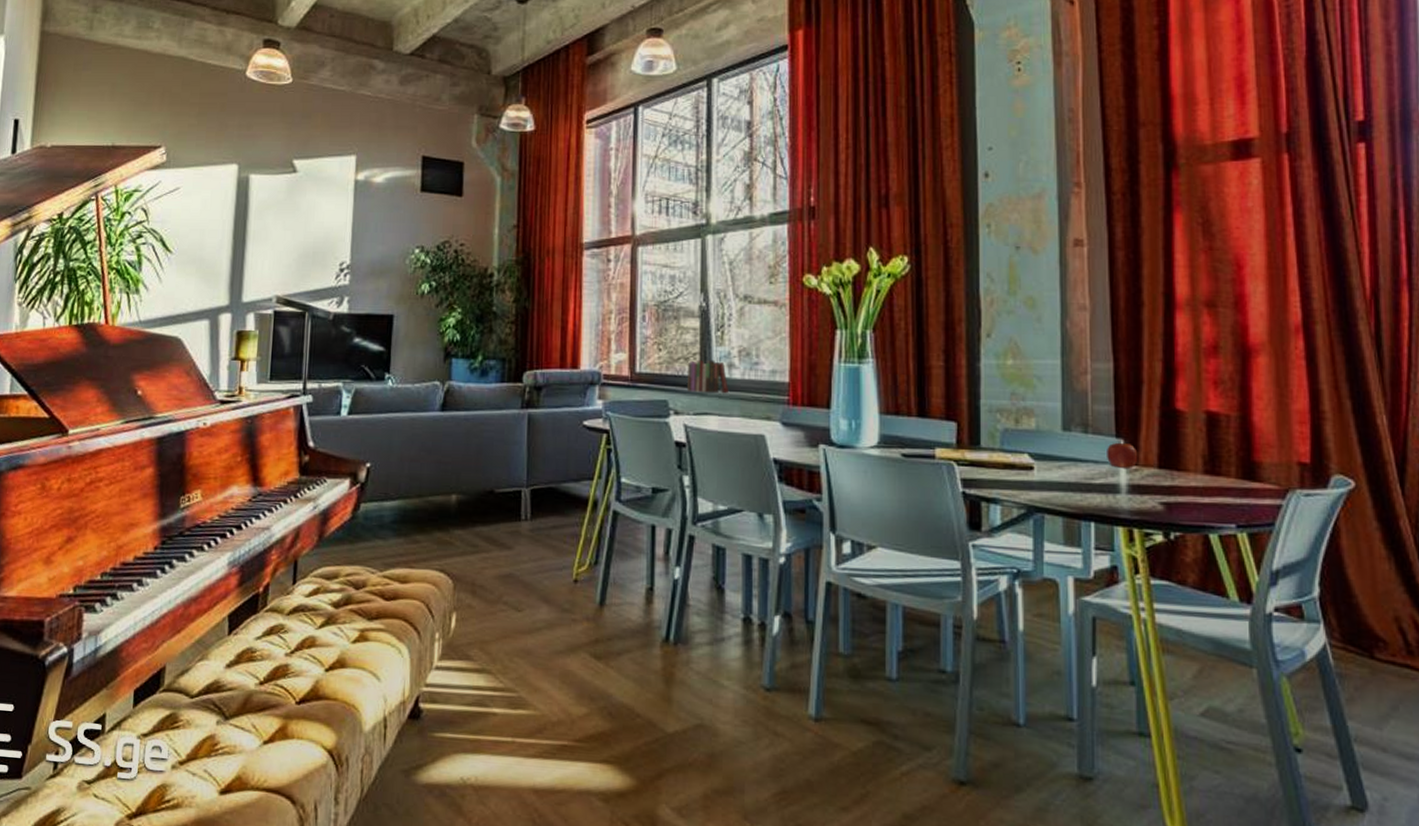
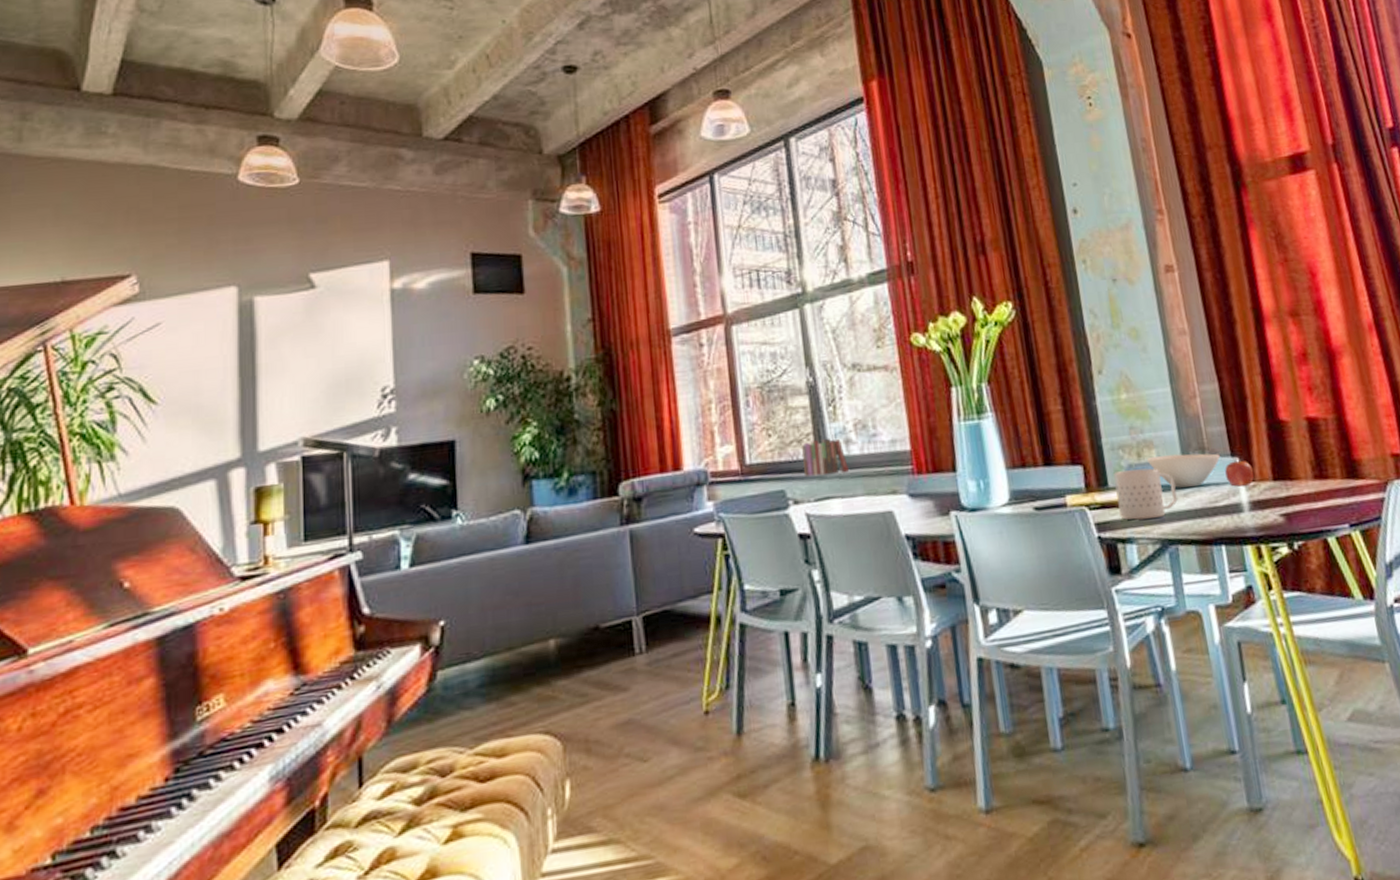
mug: none [988,434,1051,484] -> present [1113,468,1178,520]
bowl: none [1025,424,1104,462] -> present [1147,453,1220,488]

